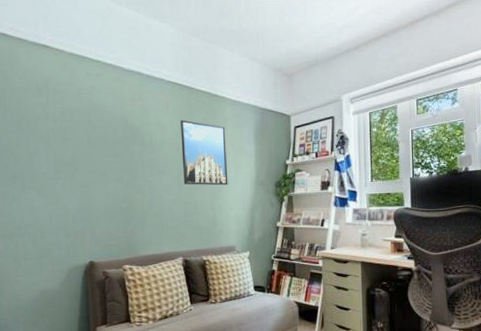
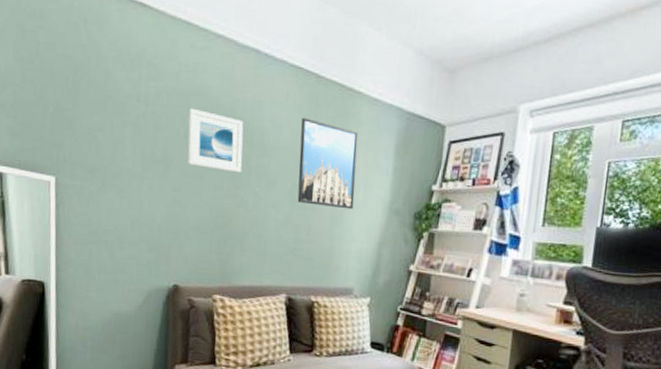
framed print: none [90,121,137,167] -> present [187,108,244,173]

